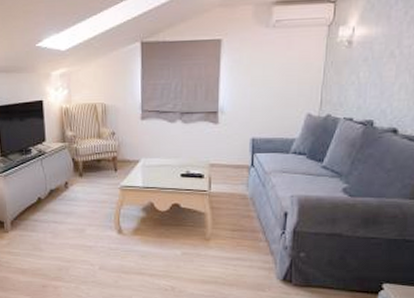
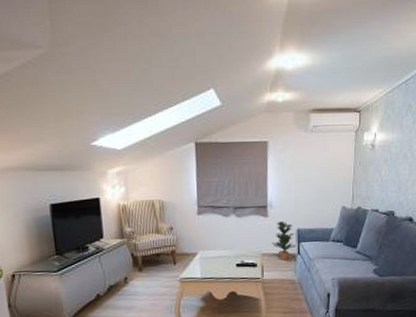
potted plant: none [221,129,250,173] -> present [271,221,297,261]

